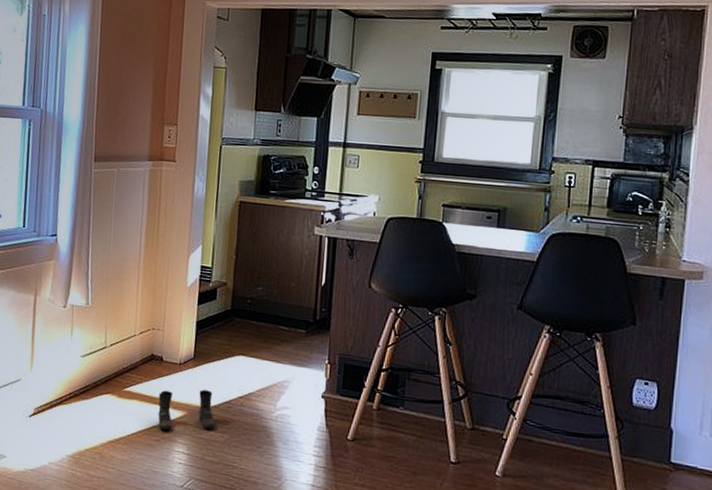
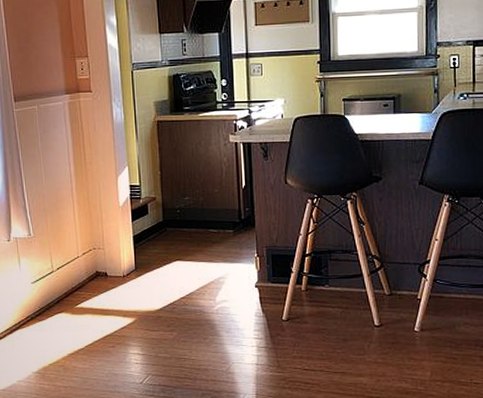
boots: present [158,389,215,430] -> none [108,296,163,336]

